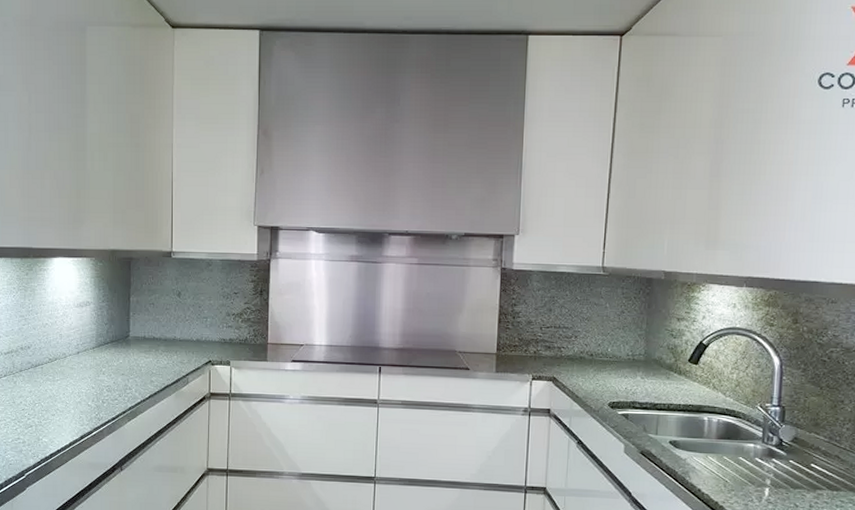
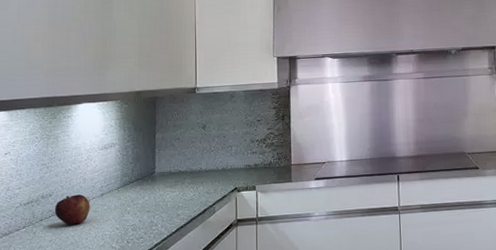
fruit: none [33,349,67,379] -> present [54,194,90,225]

